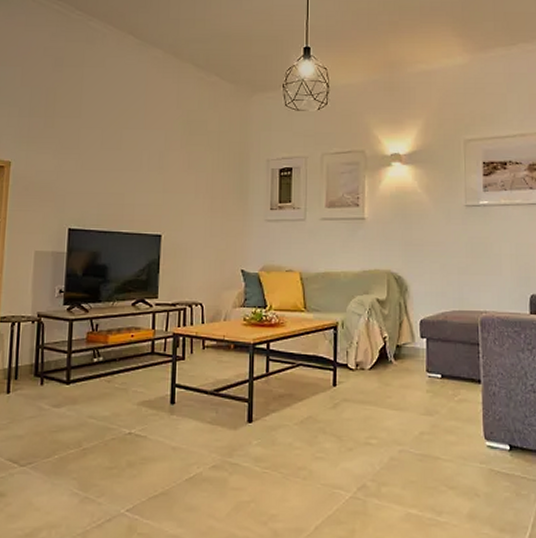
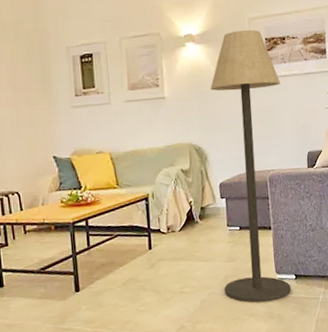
floor lamp: none [416,152,503,474] -> present [210,30,291,303]

